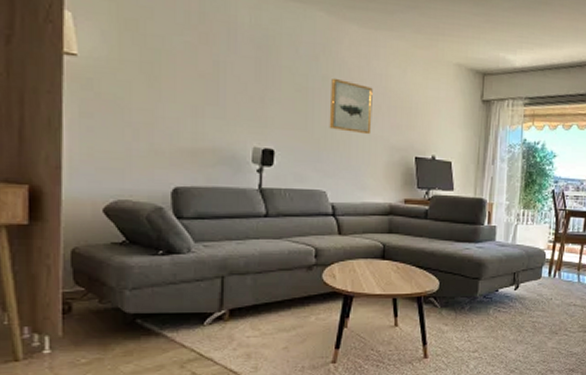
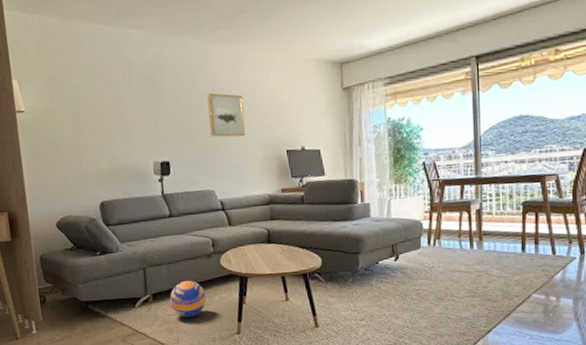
ball: none [252,295,299,340] -> present [169,280,206,317]

